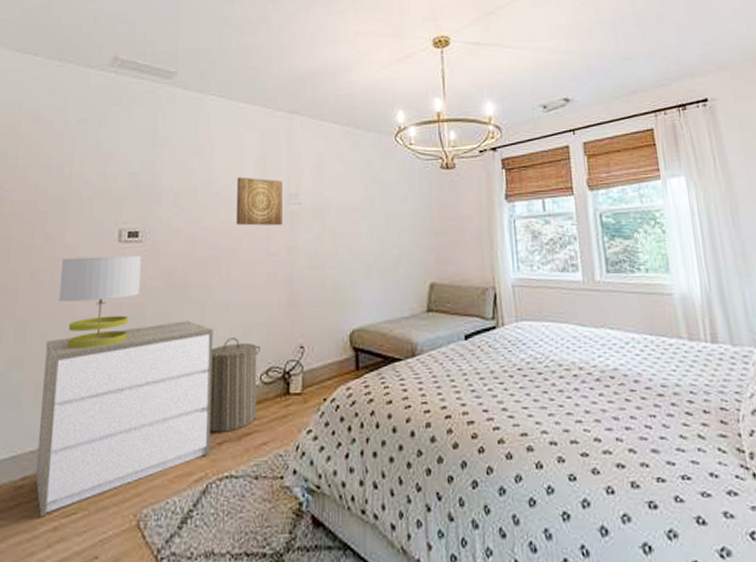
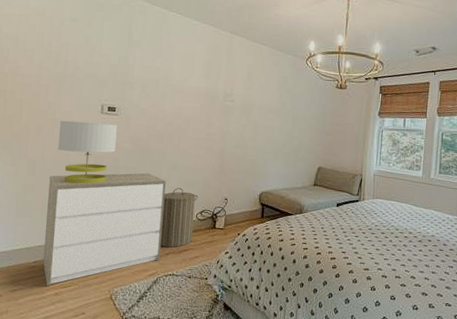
wall art: present [235,176,282,226] -> none [186,76,221,116]

